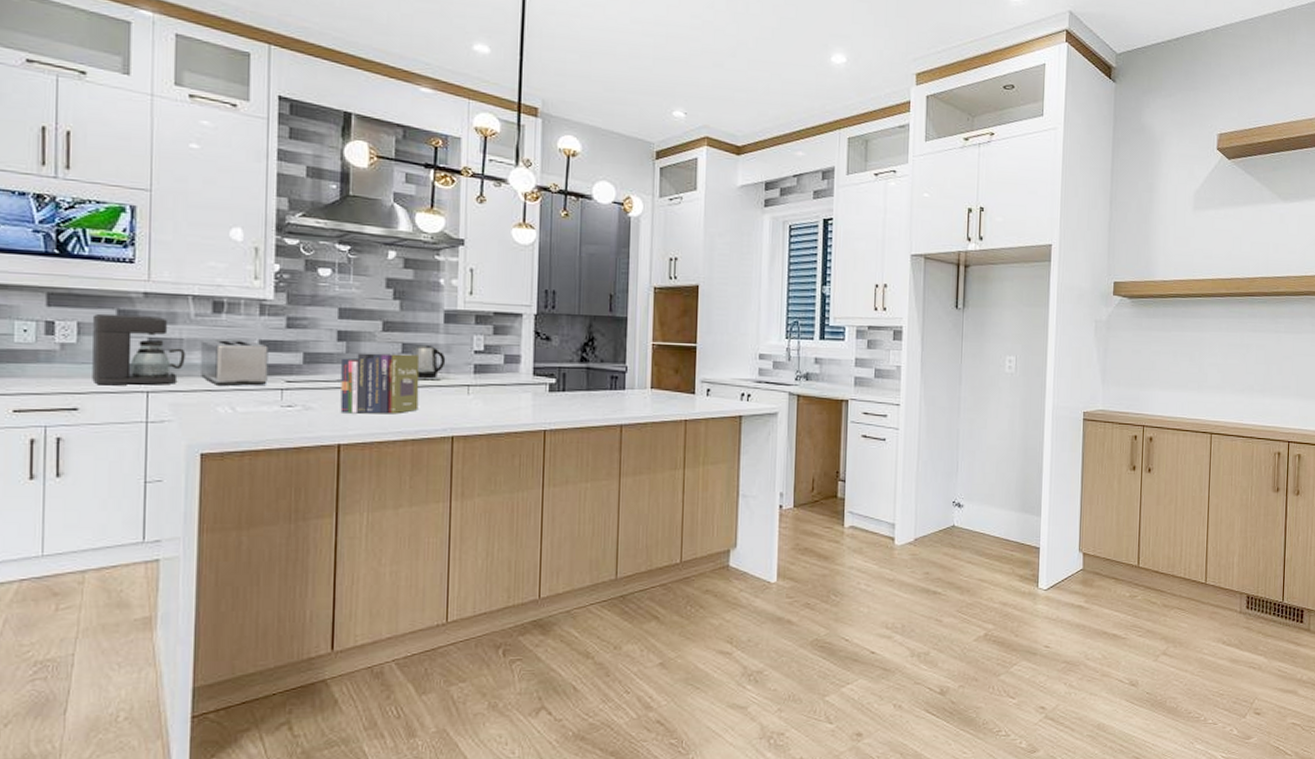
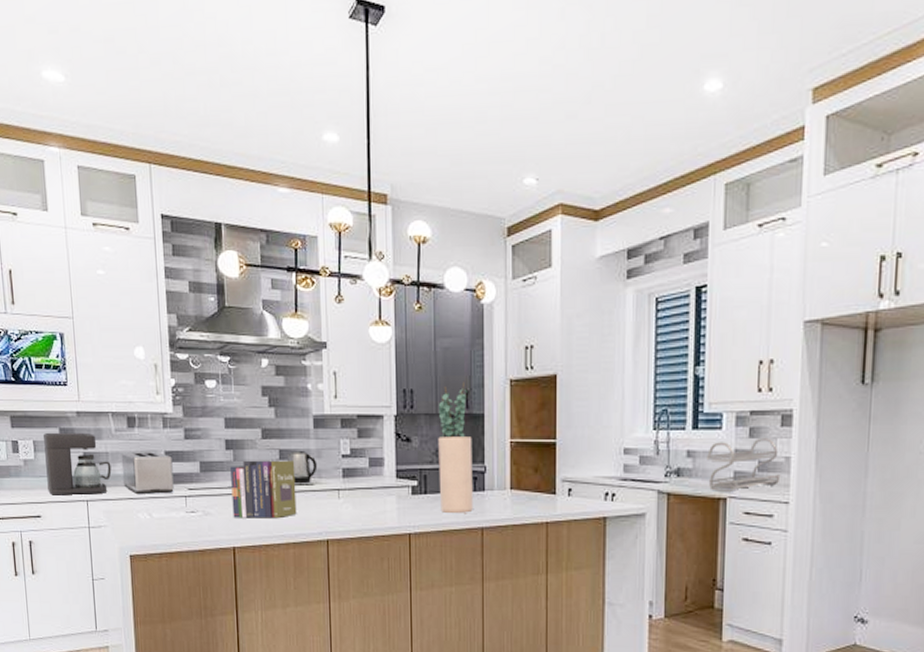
vase: none [578,287,615,412] -> present [438,382,473,514]
dish rack: none [832,348,893,396] -> present [707,437,781,493]

